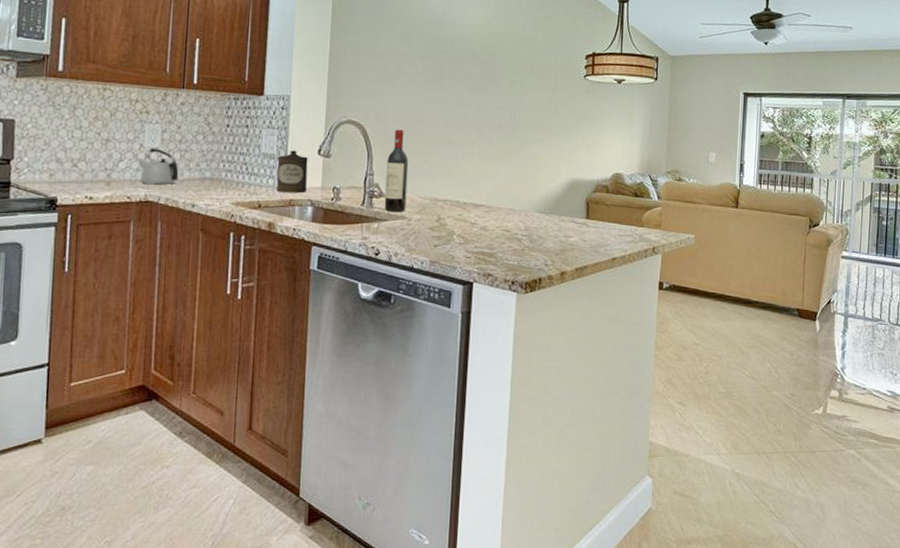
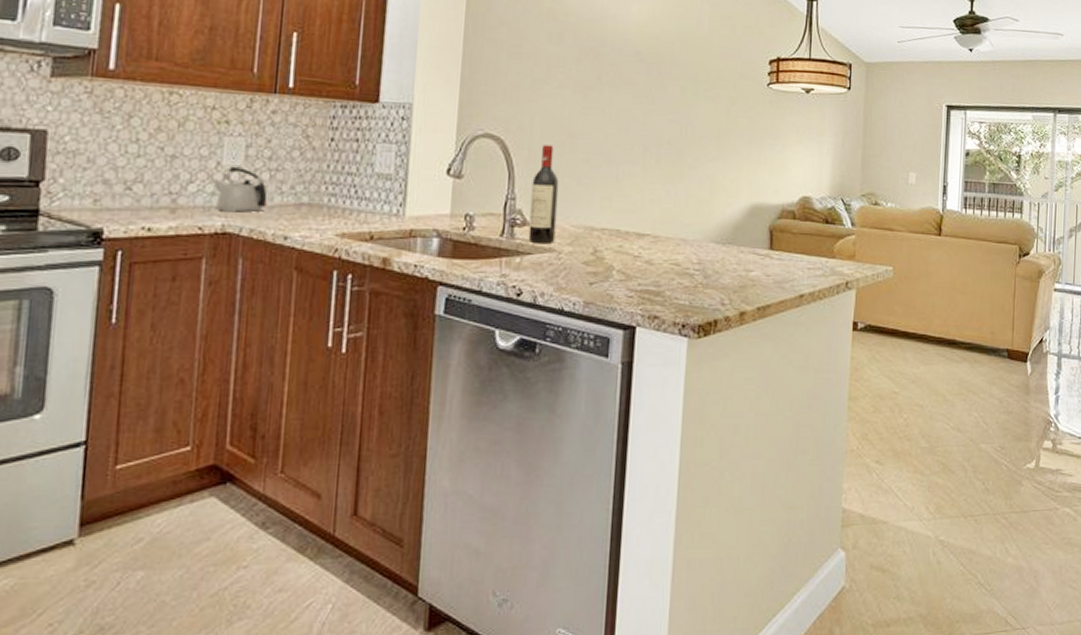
canister: present [277,150,308,194] -> none [394,169,434,222]

